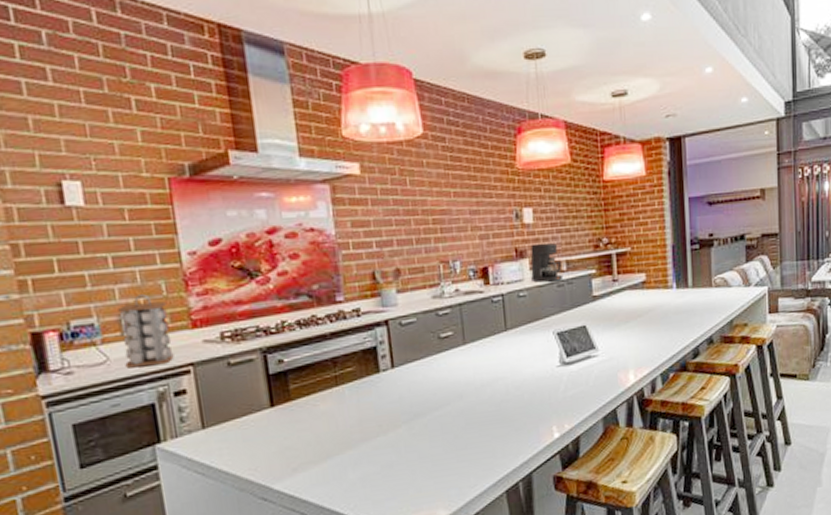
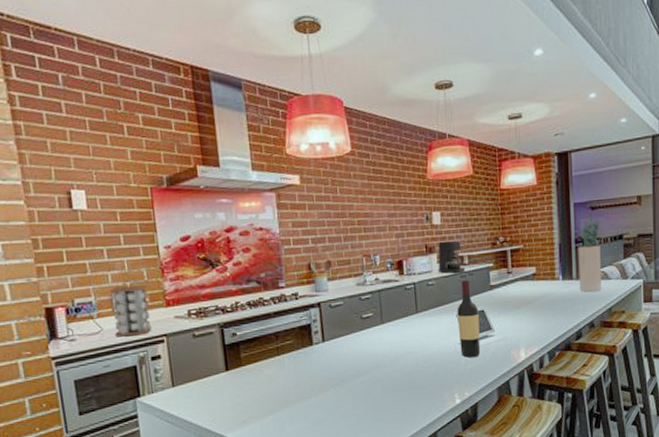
wine bottle: none [553,289,583,383] -> present [457,279,481,358]
vase: none [694,209,721,303] -> present [578,213,602,293]

